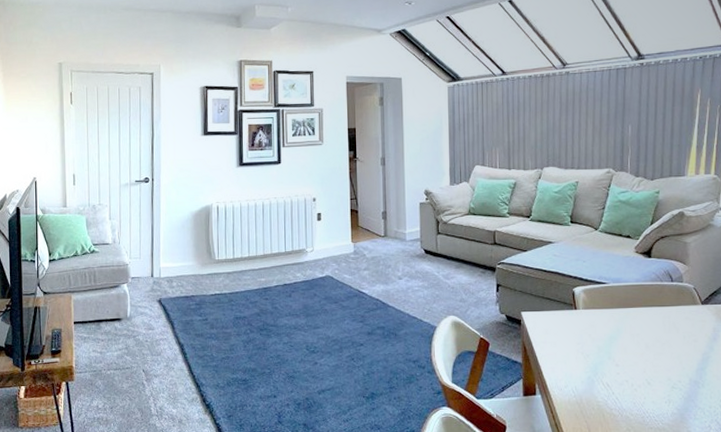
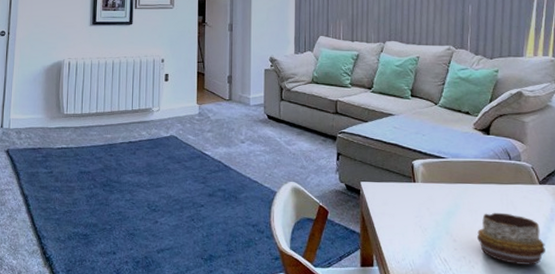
decorative bowl: none [639,335,708,385] -> present [476,212,545,265]

